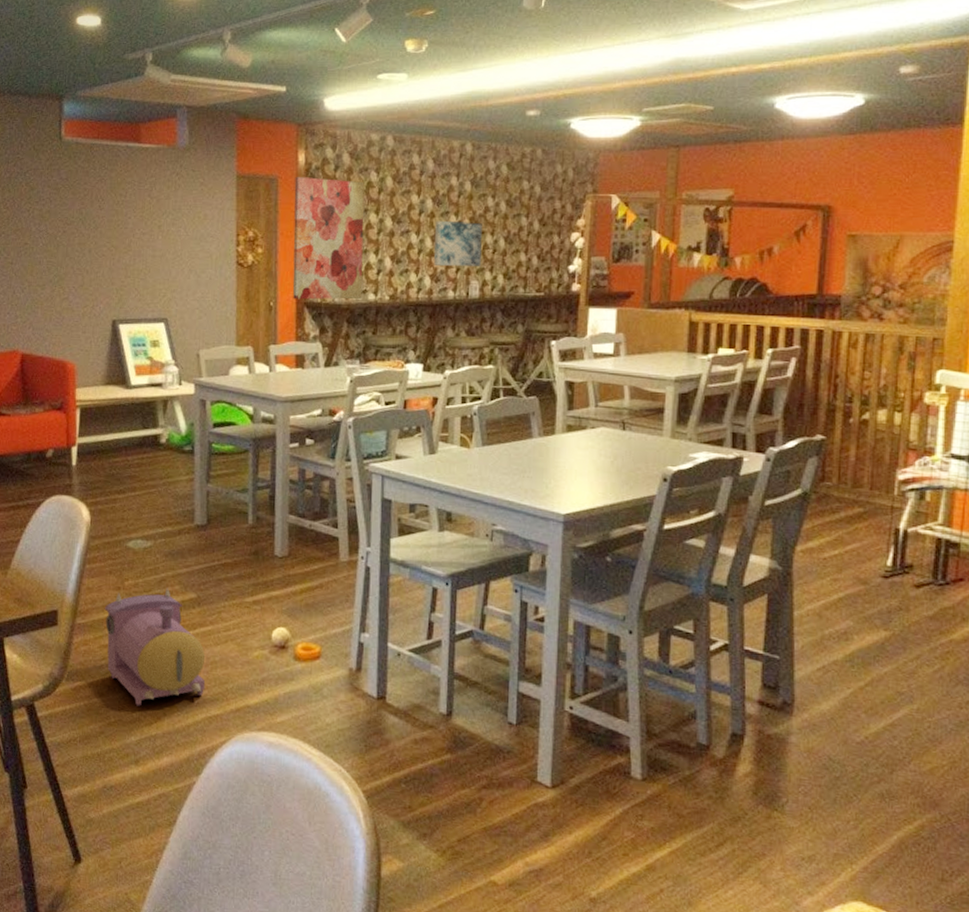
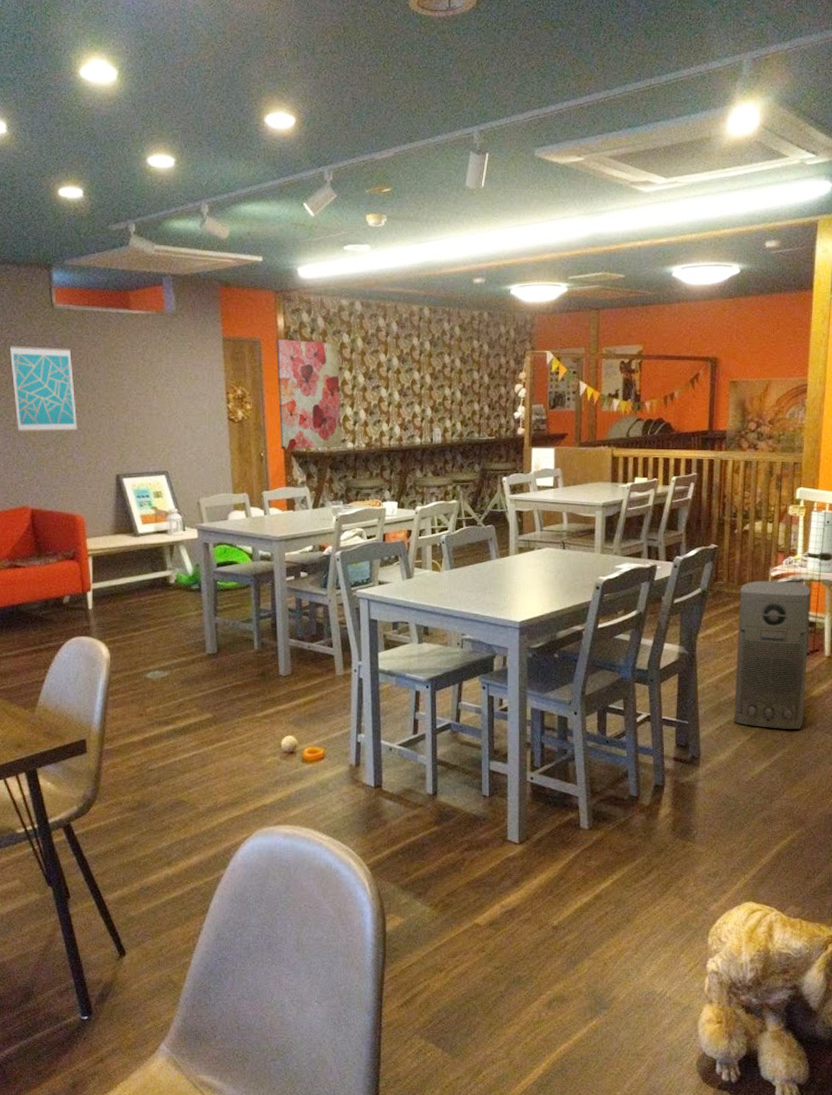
wall art: none [13,179,77,272] -> present [9,345,78,432]
toy train: present [104,588,206,706] -> none [129,711,226,816]
wall art: present [434,220,482,266] -> none [401,376,442,416]
air purifier: none [843,484,954,680] -> present [734,580,811,729]

